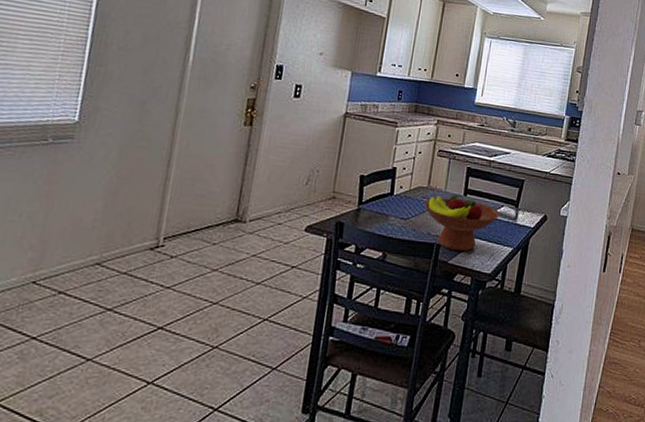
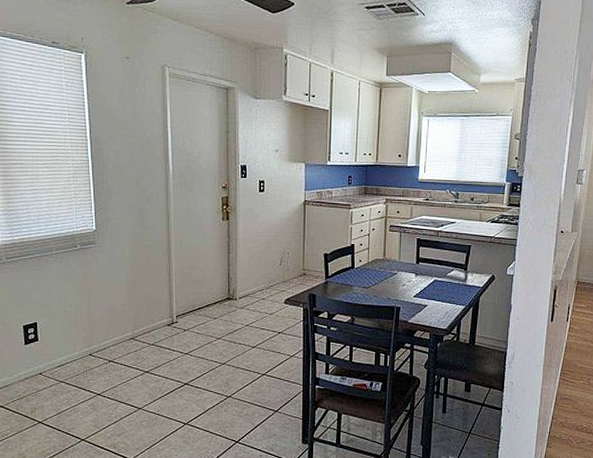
fruit bowl: present [424,195,500,252] -> none [382,264,451,312]

